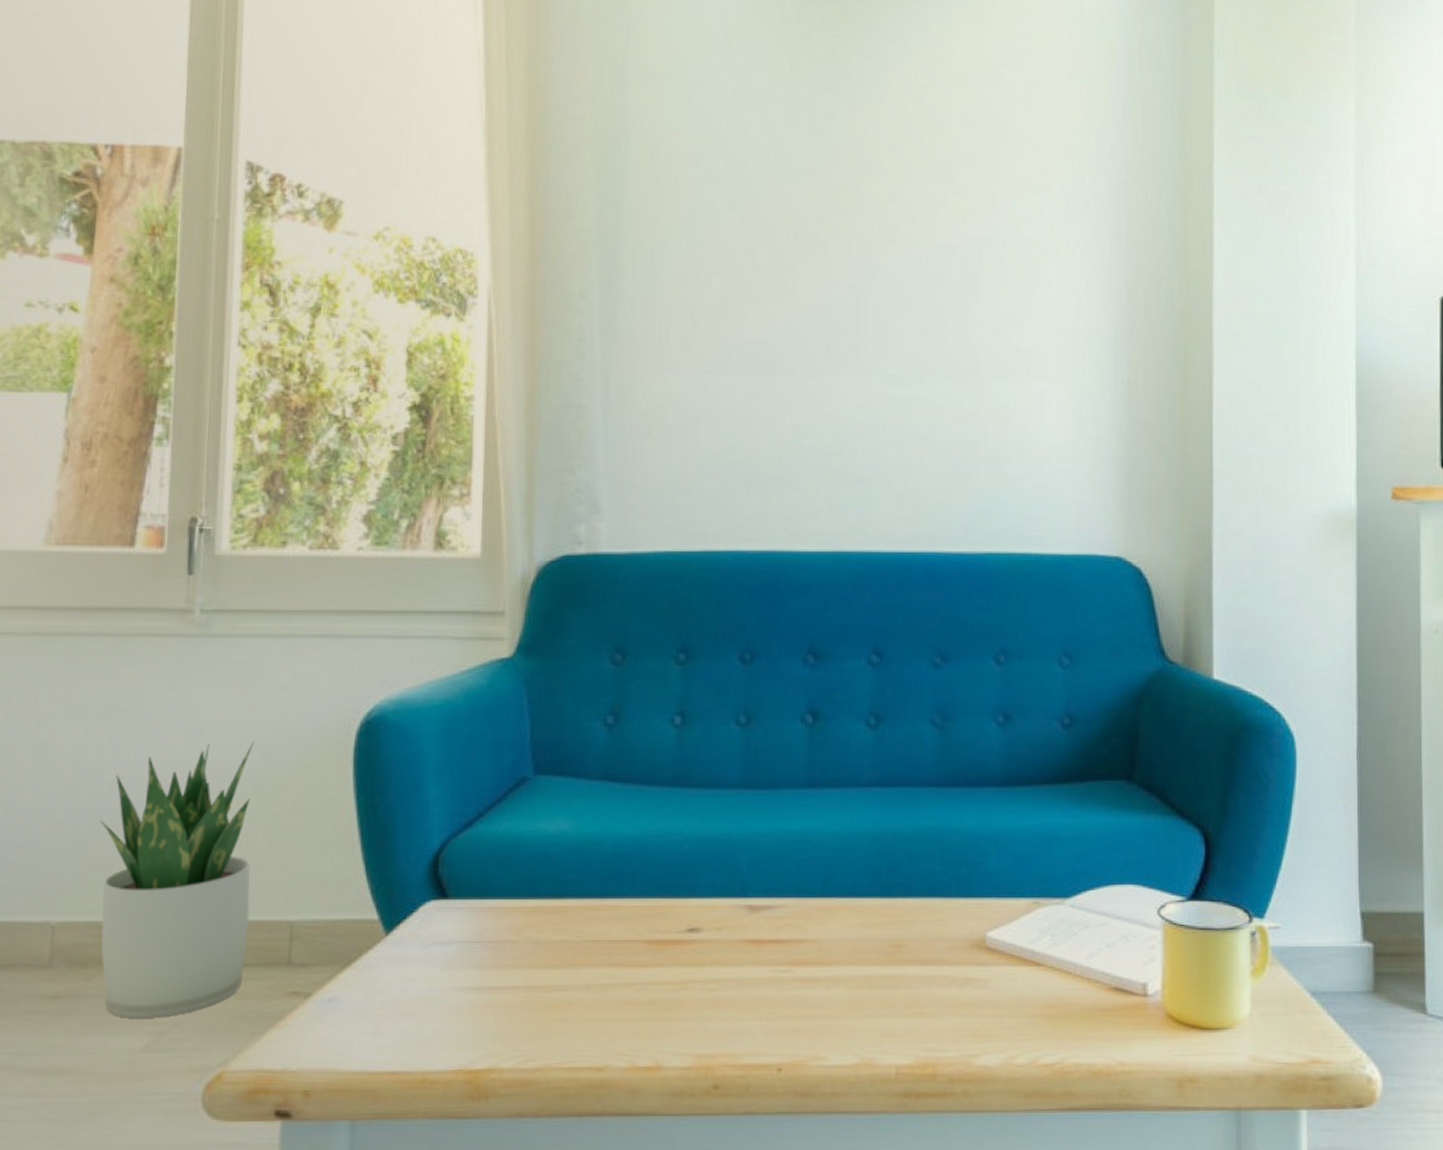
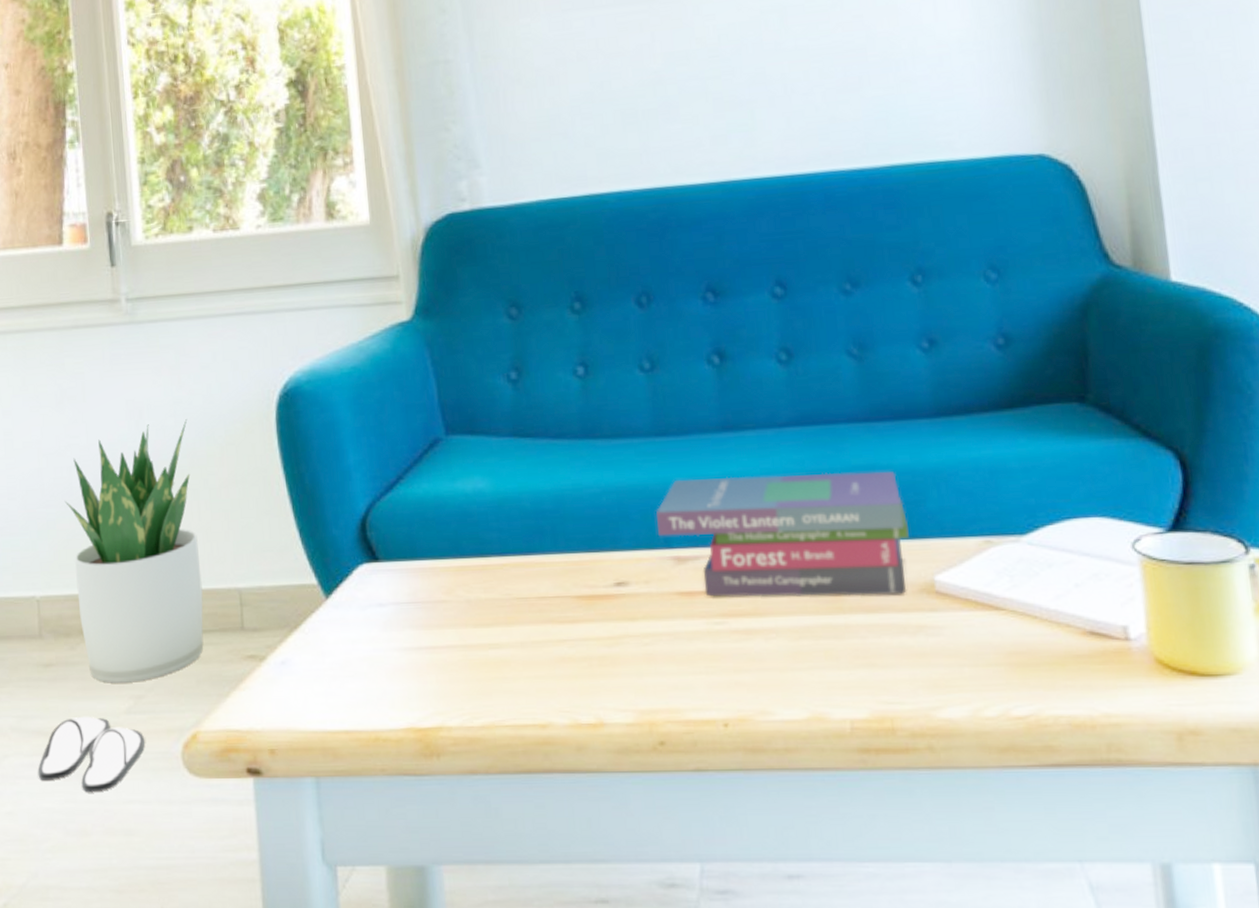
slippers: none [27,1053,161,1136] -> present [37,716,145,792]
books: none [736,831,968,950] -> present [656,471,909,597]

